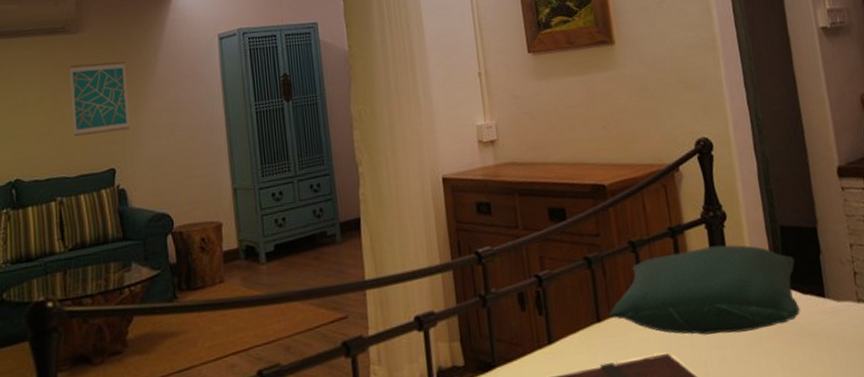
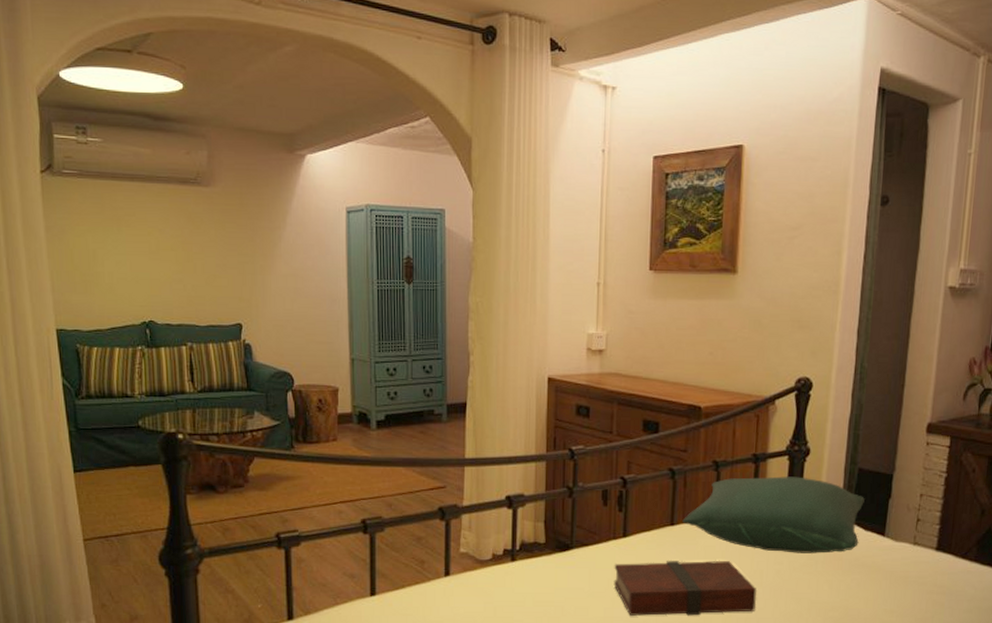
wall art: present [69,61,129,136] -> none [200,219,256,289]

